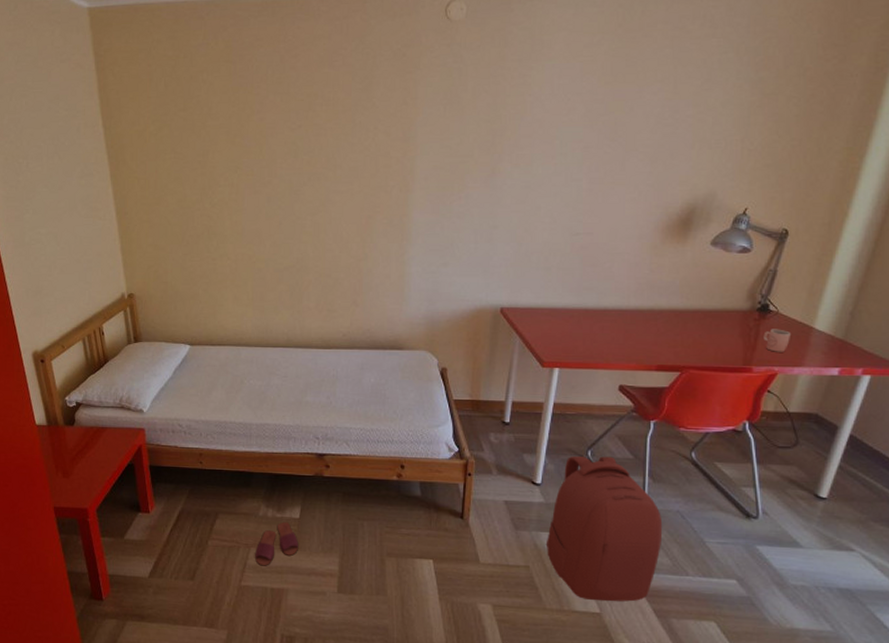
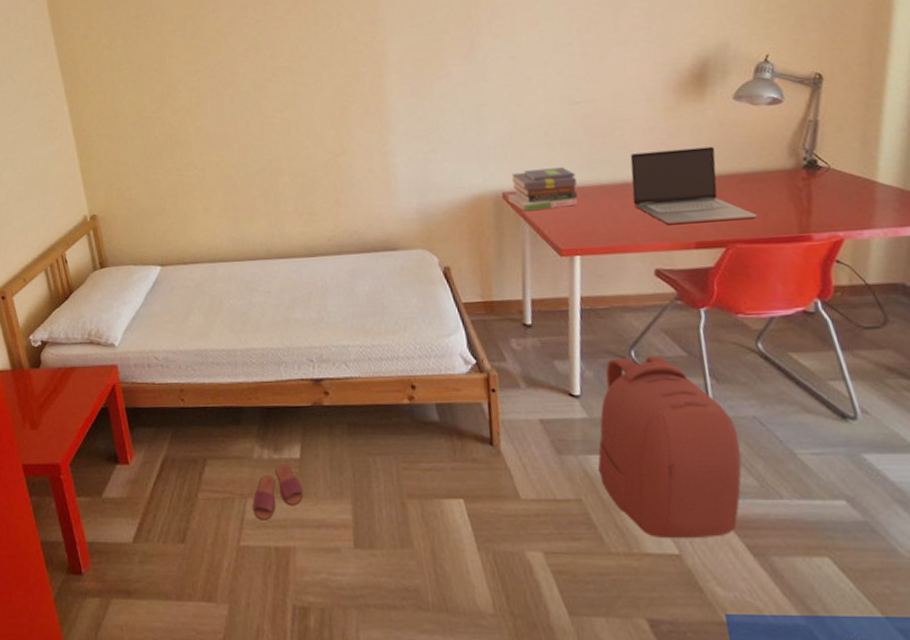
books: none [505,290,566,326] -> present [507,167,578,212]
laptop: none [610,284,712,350] -> present [629,146,758,225]
mug: present [763,329,792,352] -> none [817,187,852,215]

